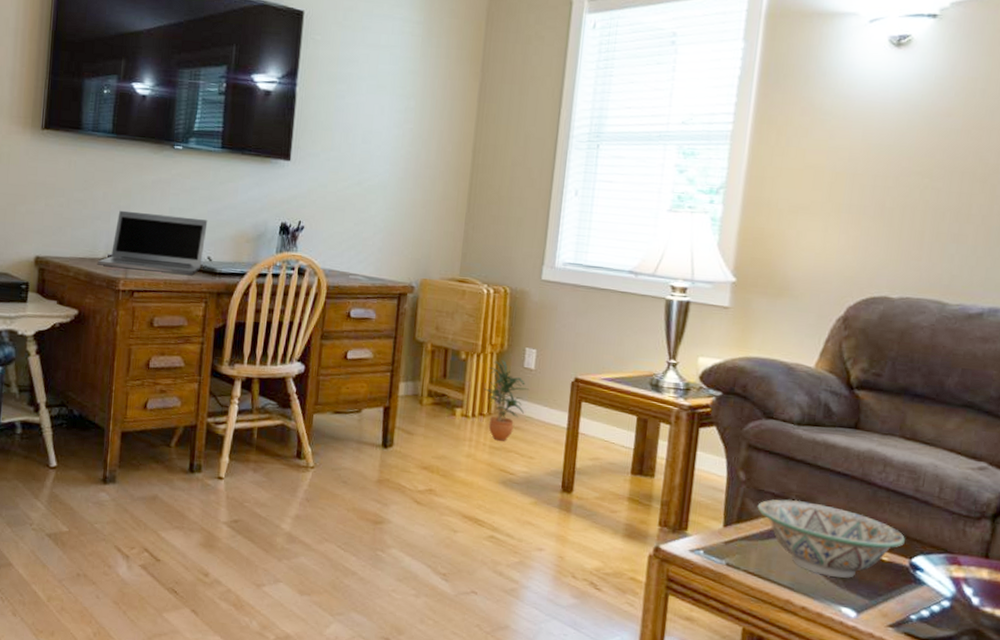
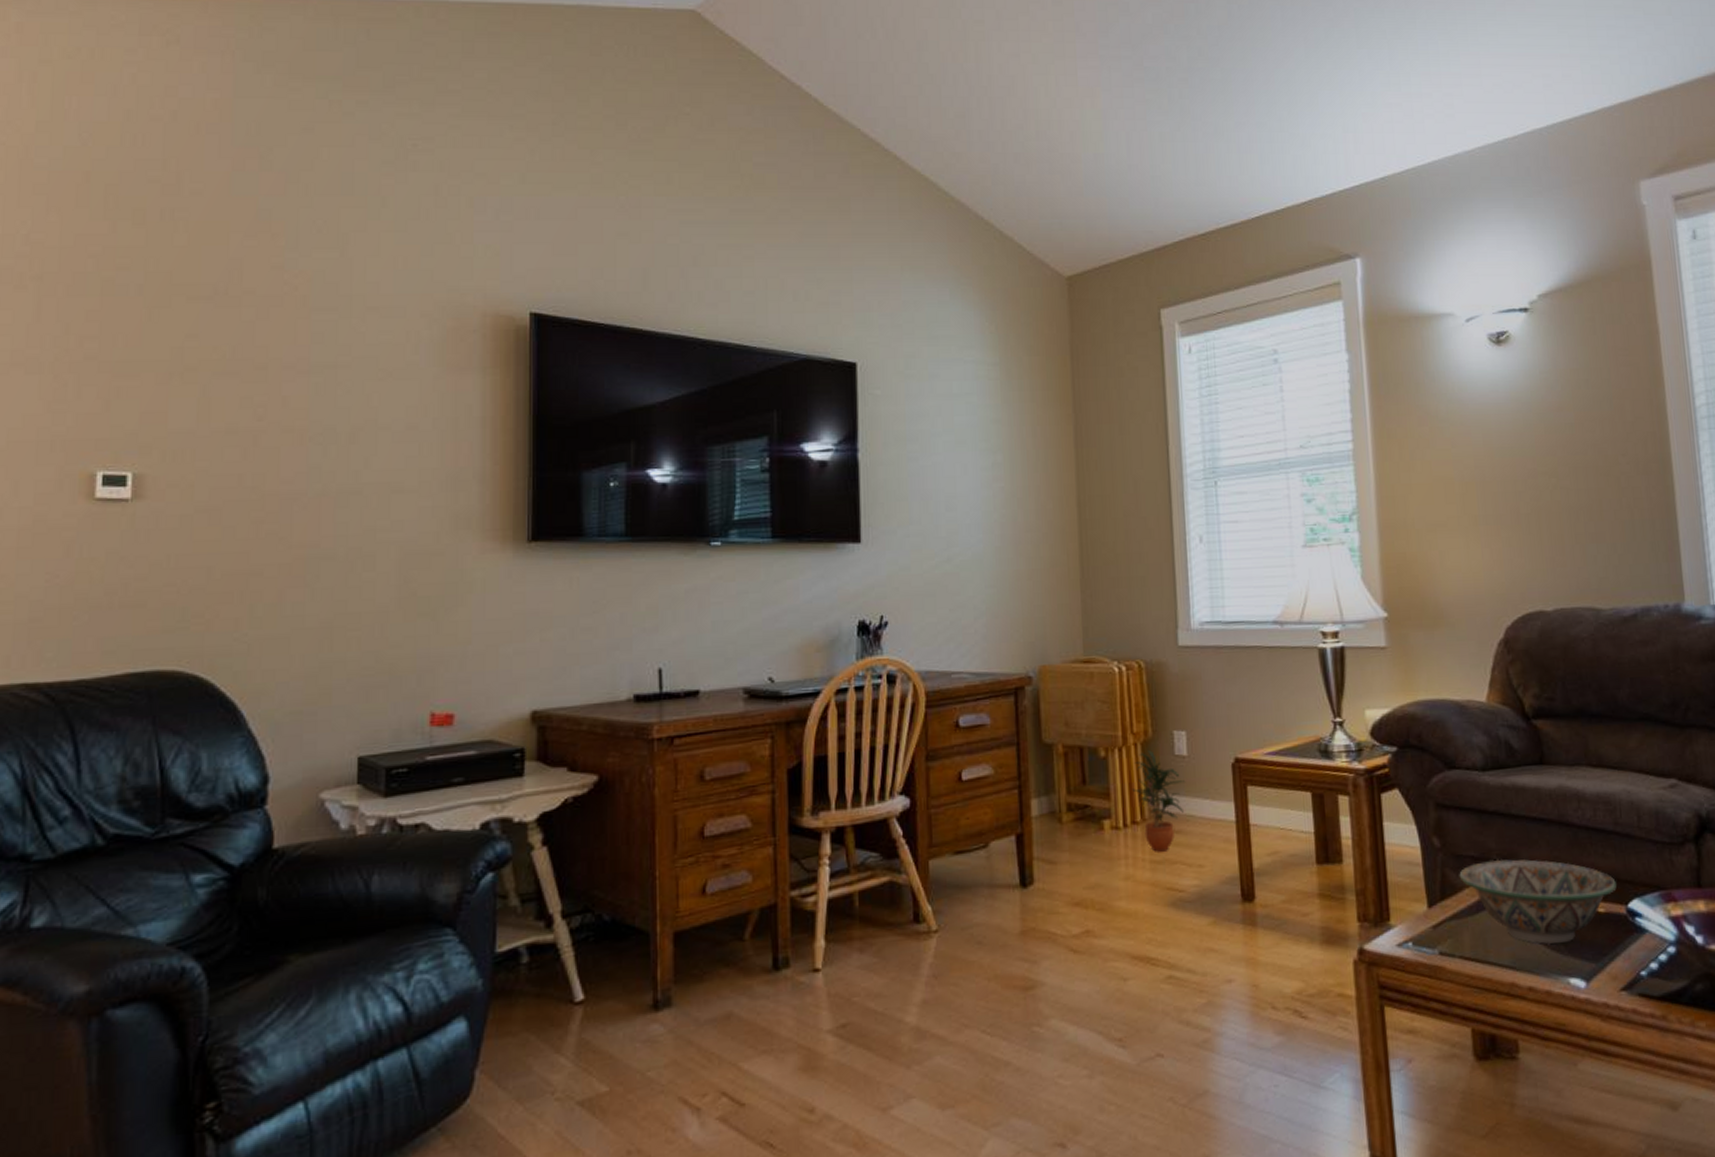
laptop: present [97,210,208,276] -> none [620,630,764,710]

